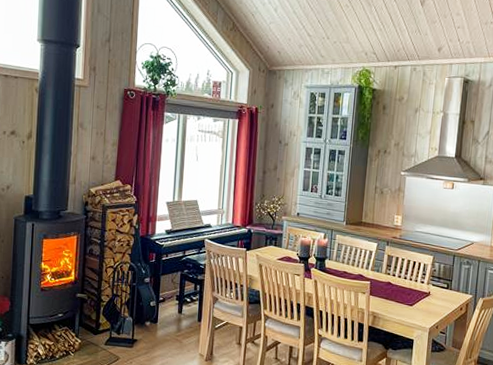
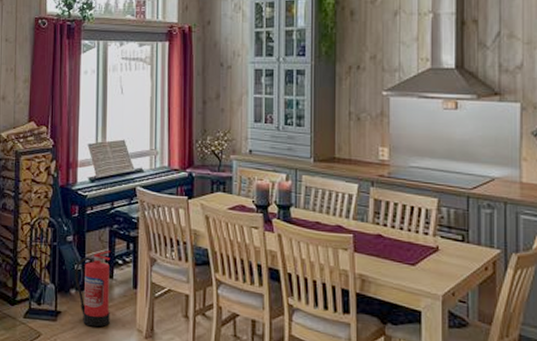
fire extinguisher: none [150,290,181,352] -> present [75,250,111,327]

